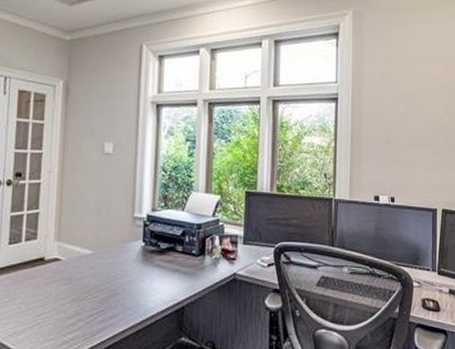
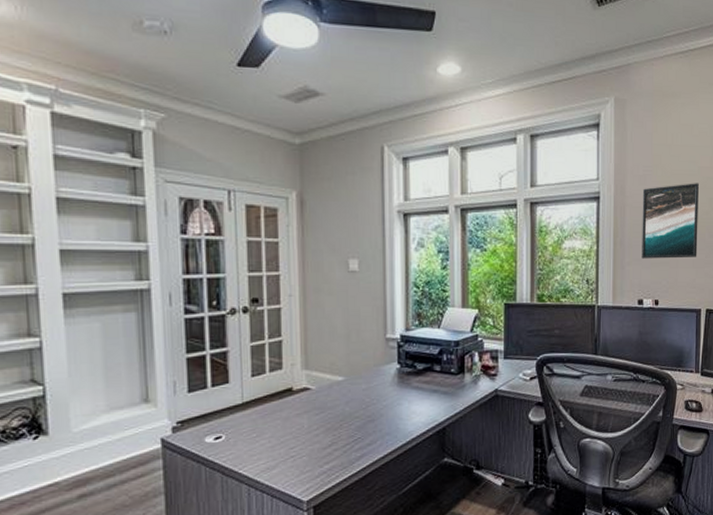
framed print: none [378,89,433,159] -> present [642,183,699,259]

